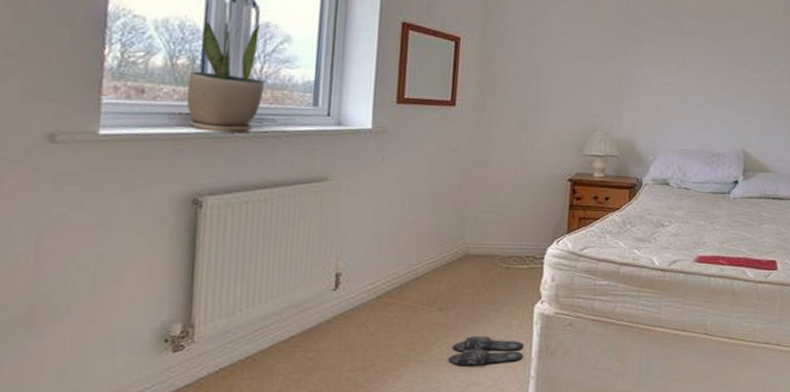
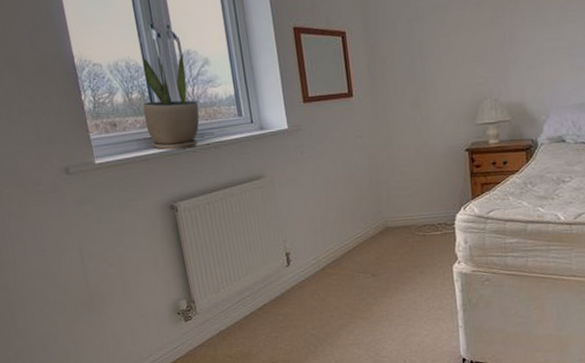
slippers: present [448,336,524,366] -> none [387,294,450,321]

